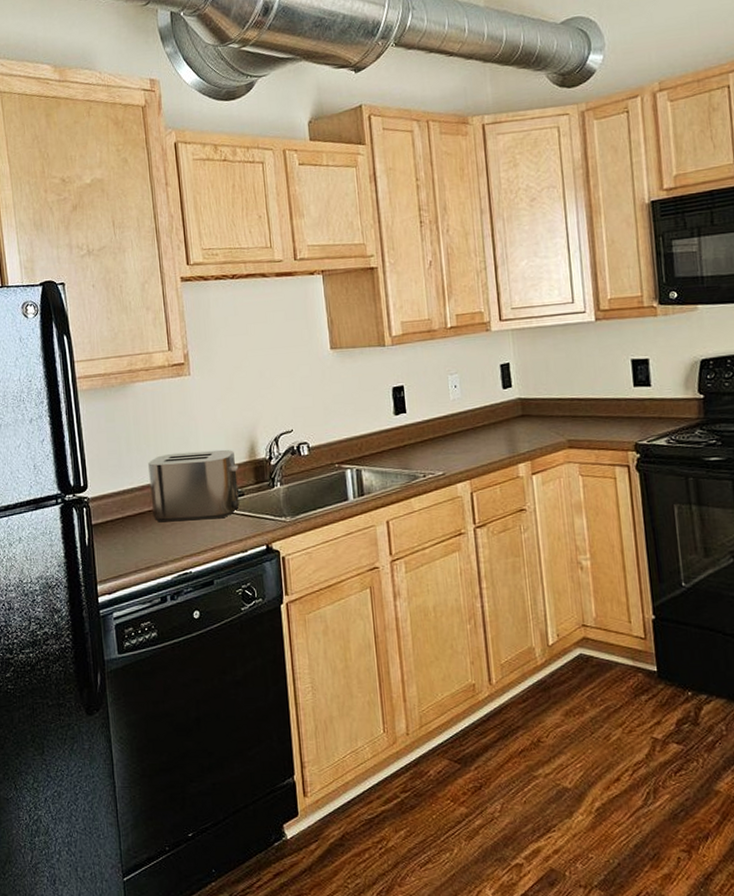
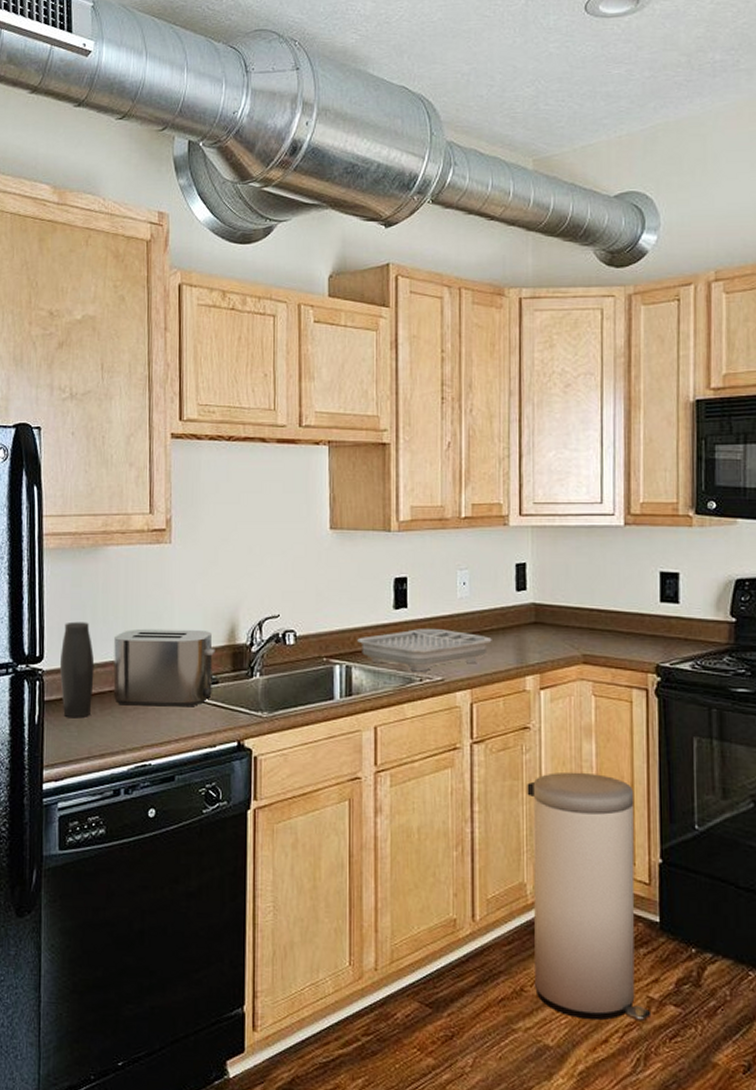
vase: none [102,452,134,538] -> present [60,621,95,718]
dish rack: none [364,429,485,469] -> present [357,629,492,672]
pedal bin: none [527,544,657,762] -> present [527,771,652,1022]

